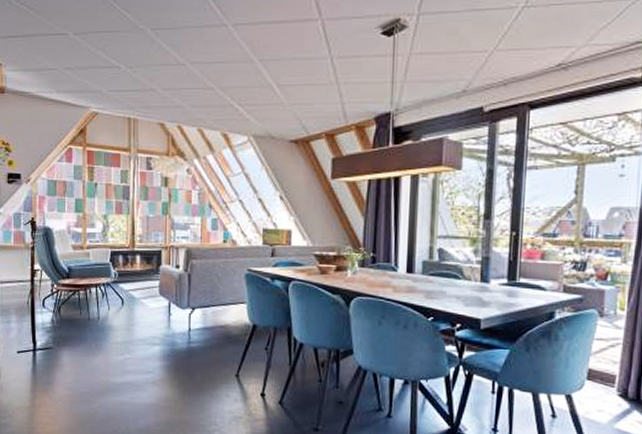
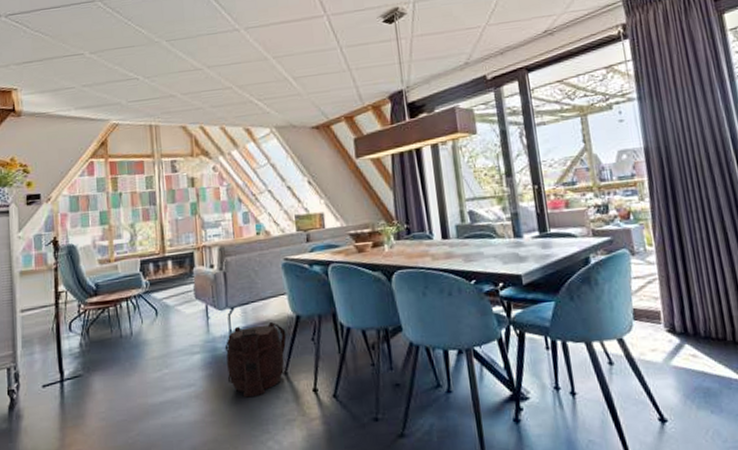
backpack: none [183,326,242,392] -> present [224,322,287,398]

